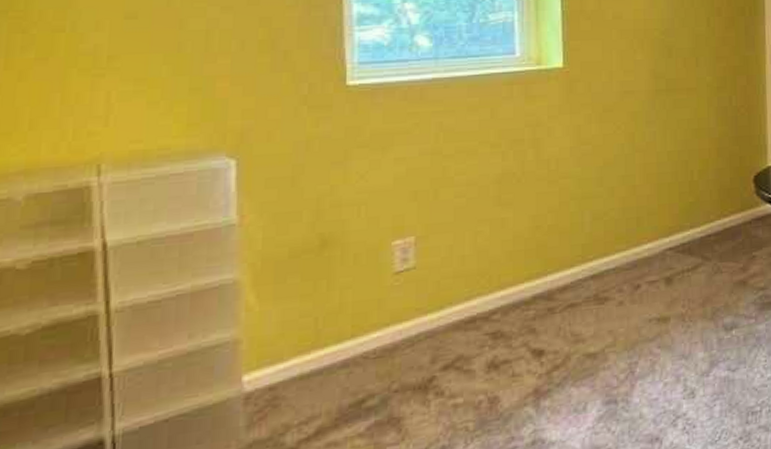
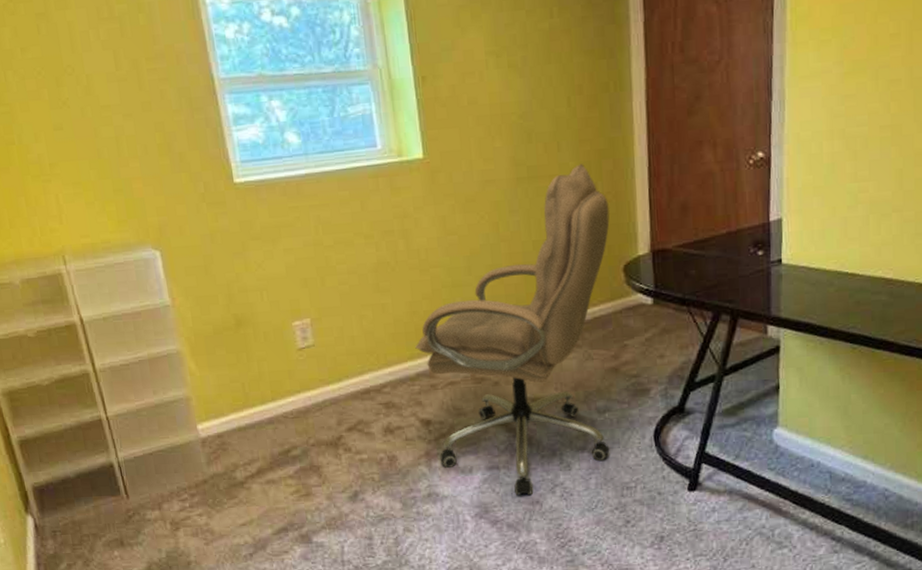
office chair: none [534,79,742,433] -> present [415,164,610,495]

